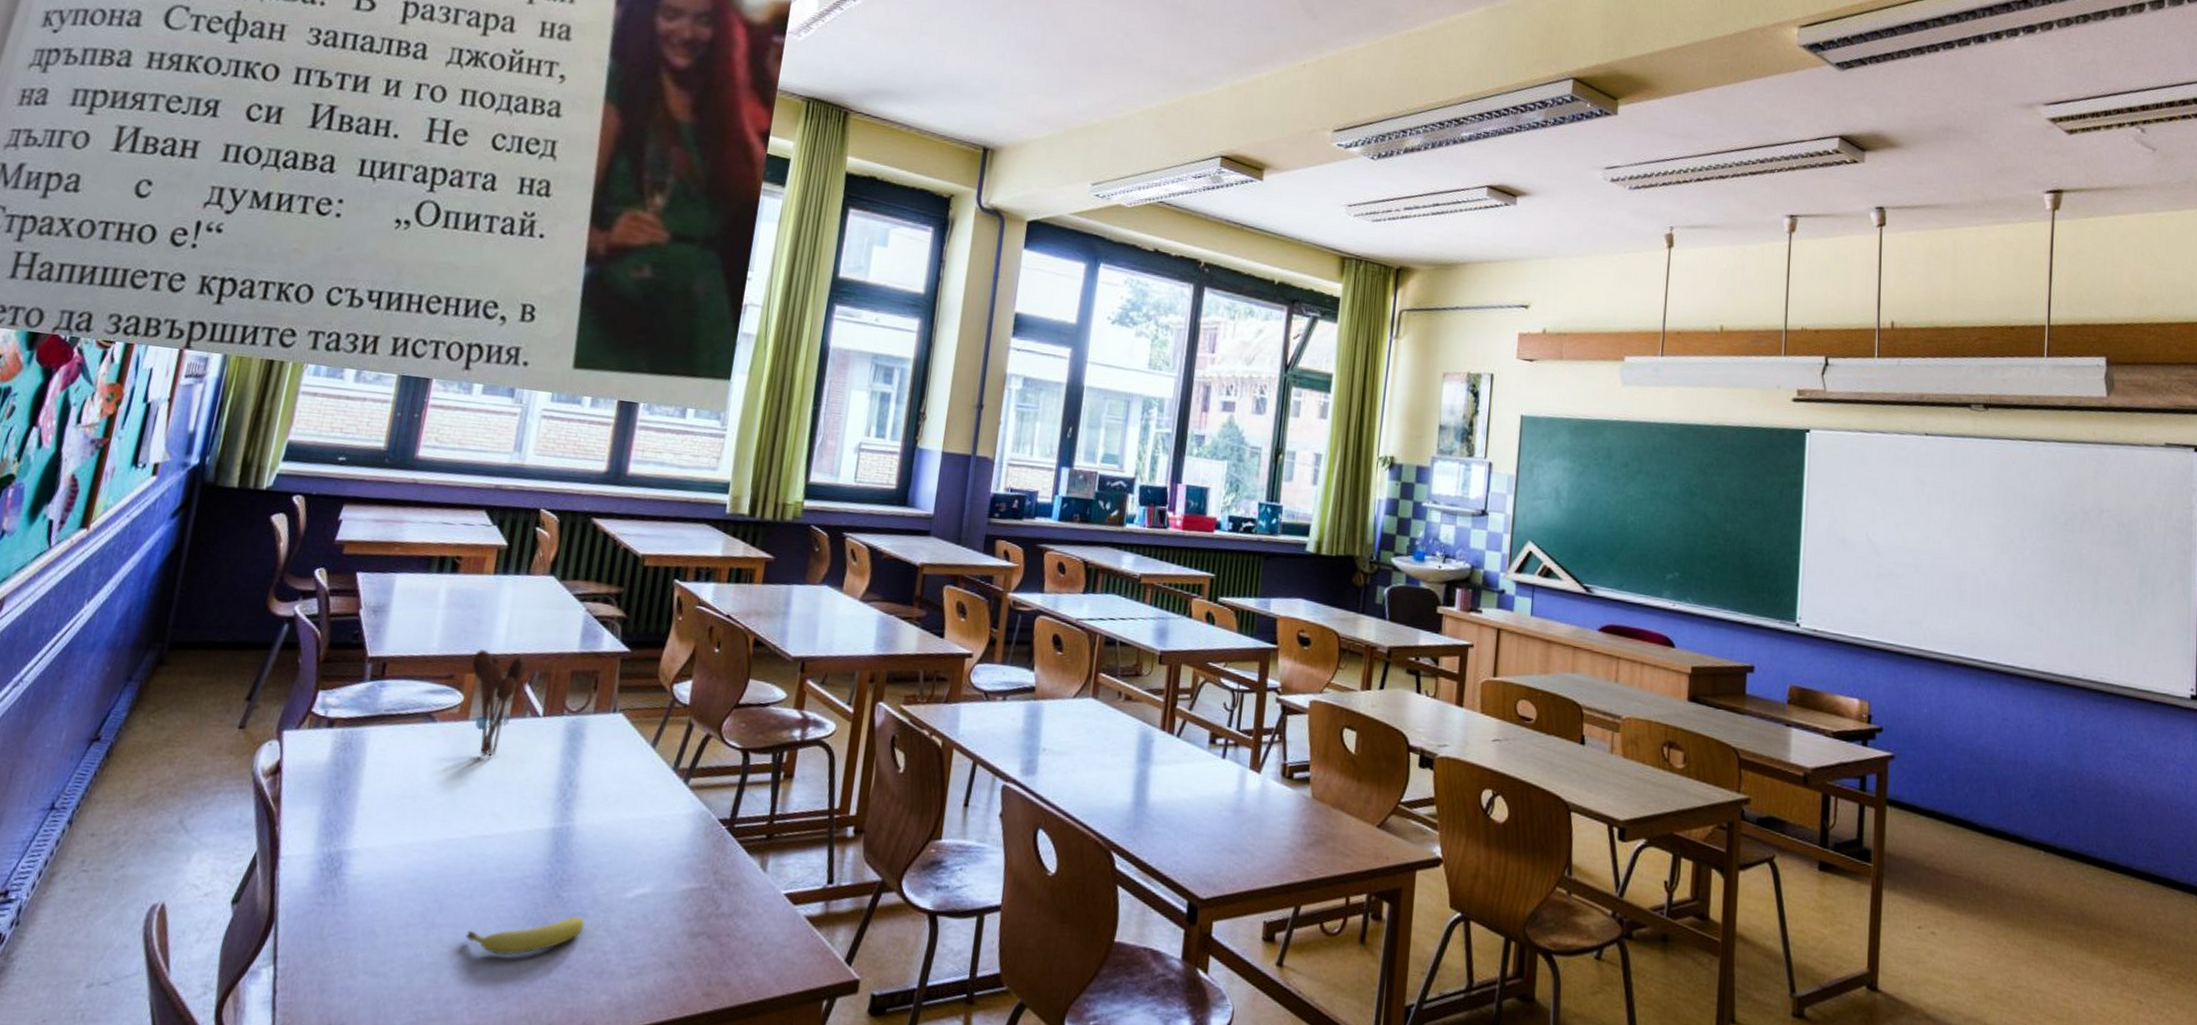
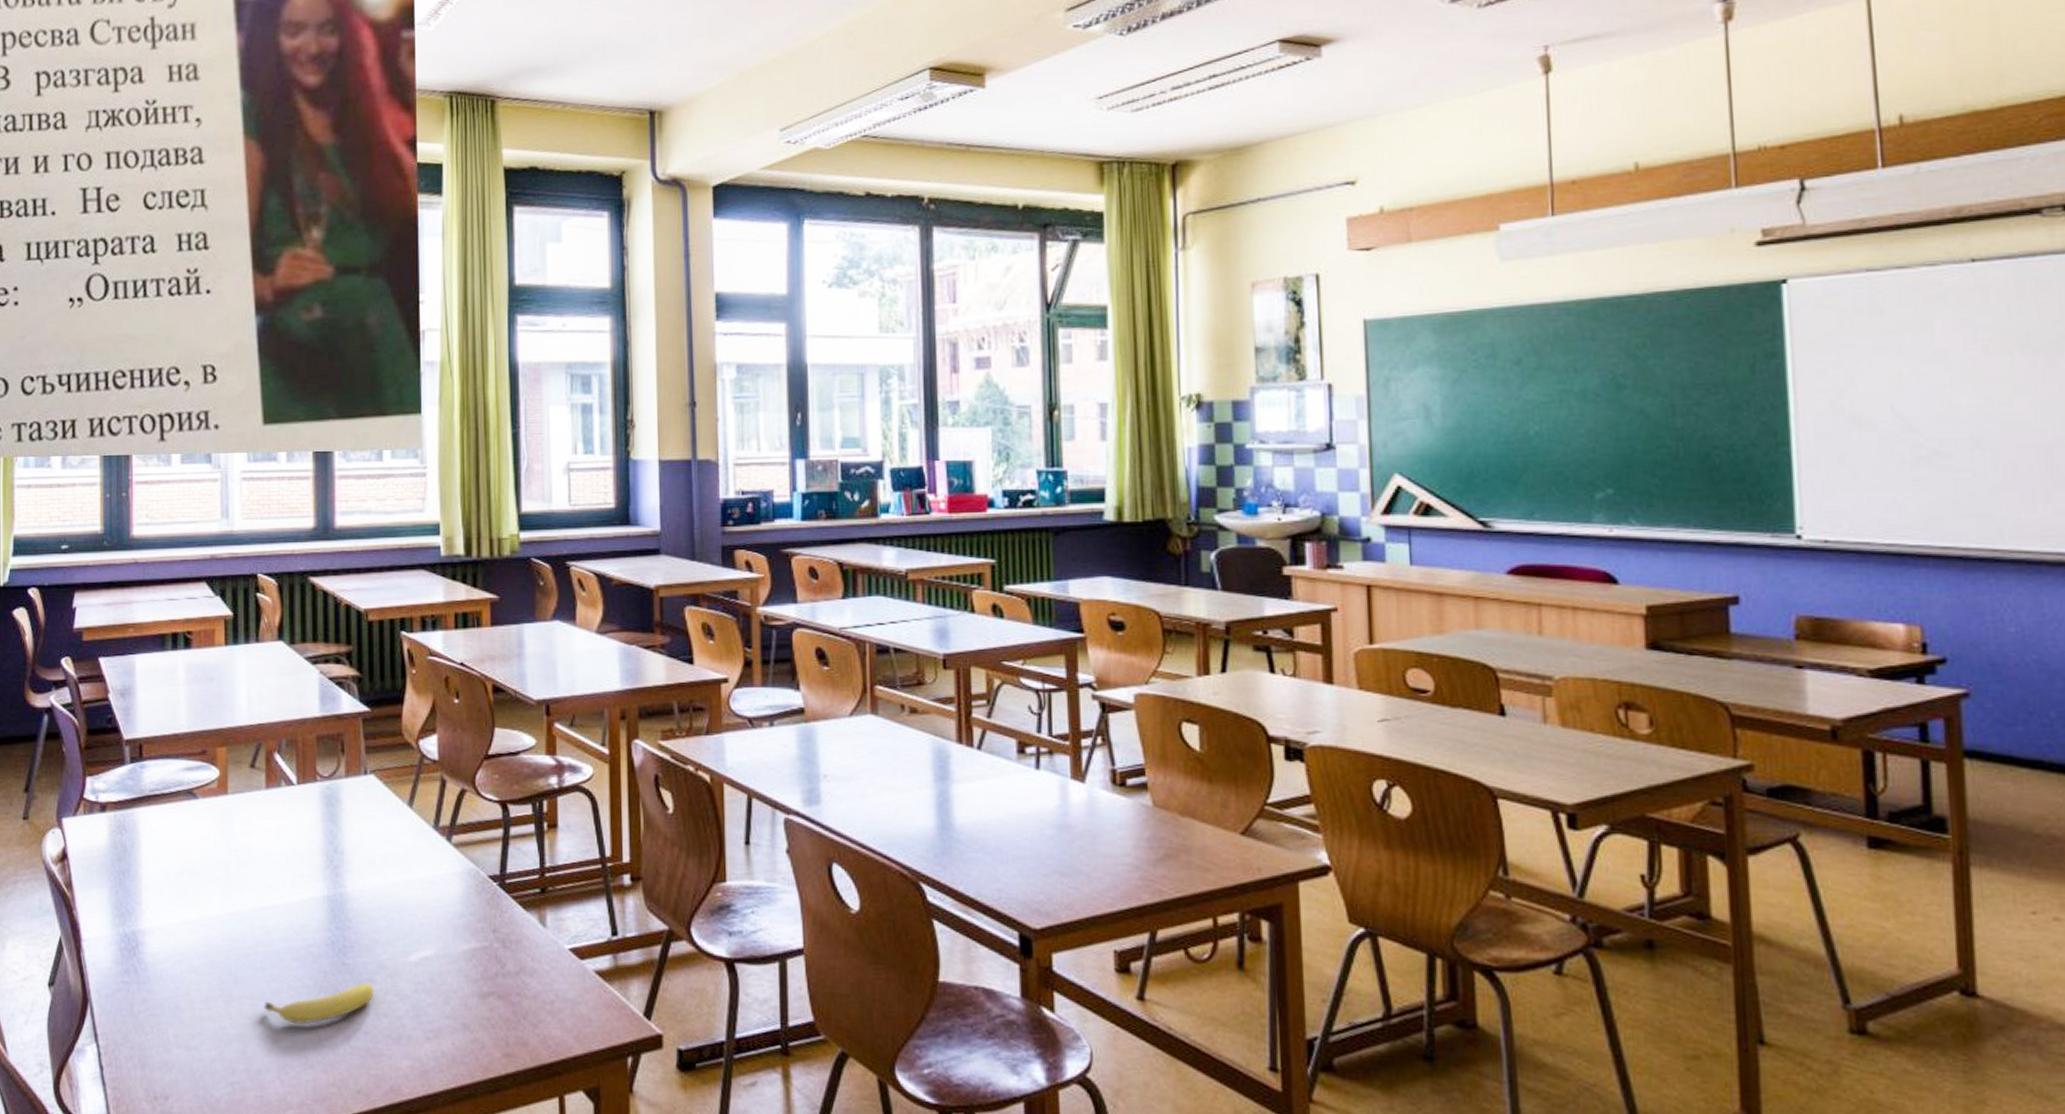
utensil holder: present [472,648,528,757] -> none [222,721,273,829]

